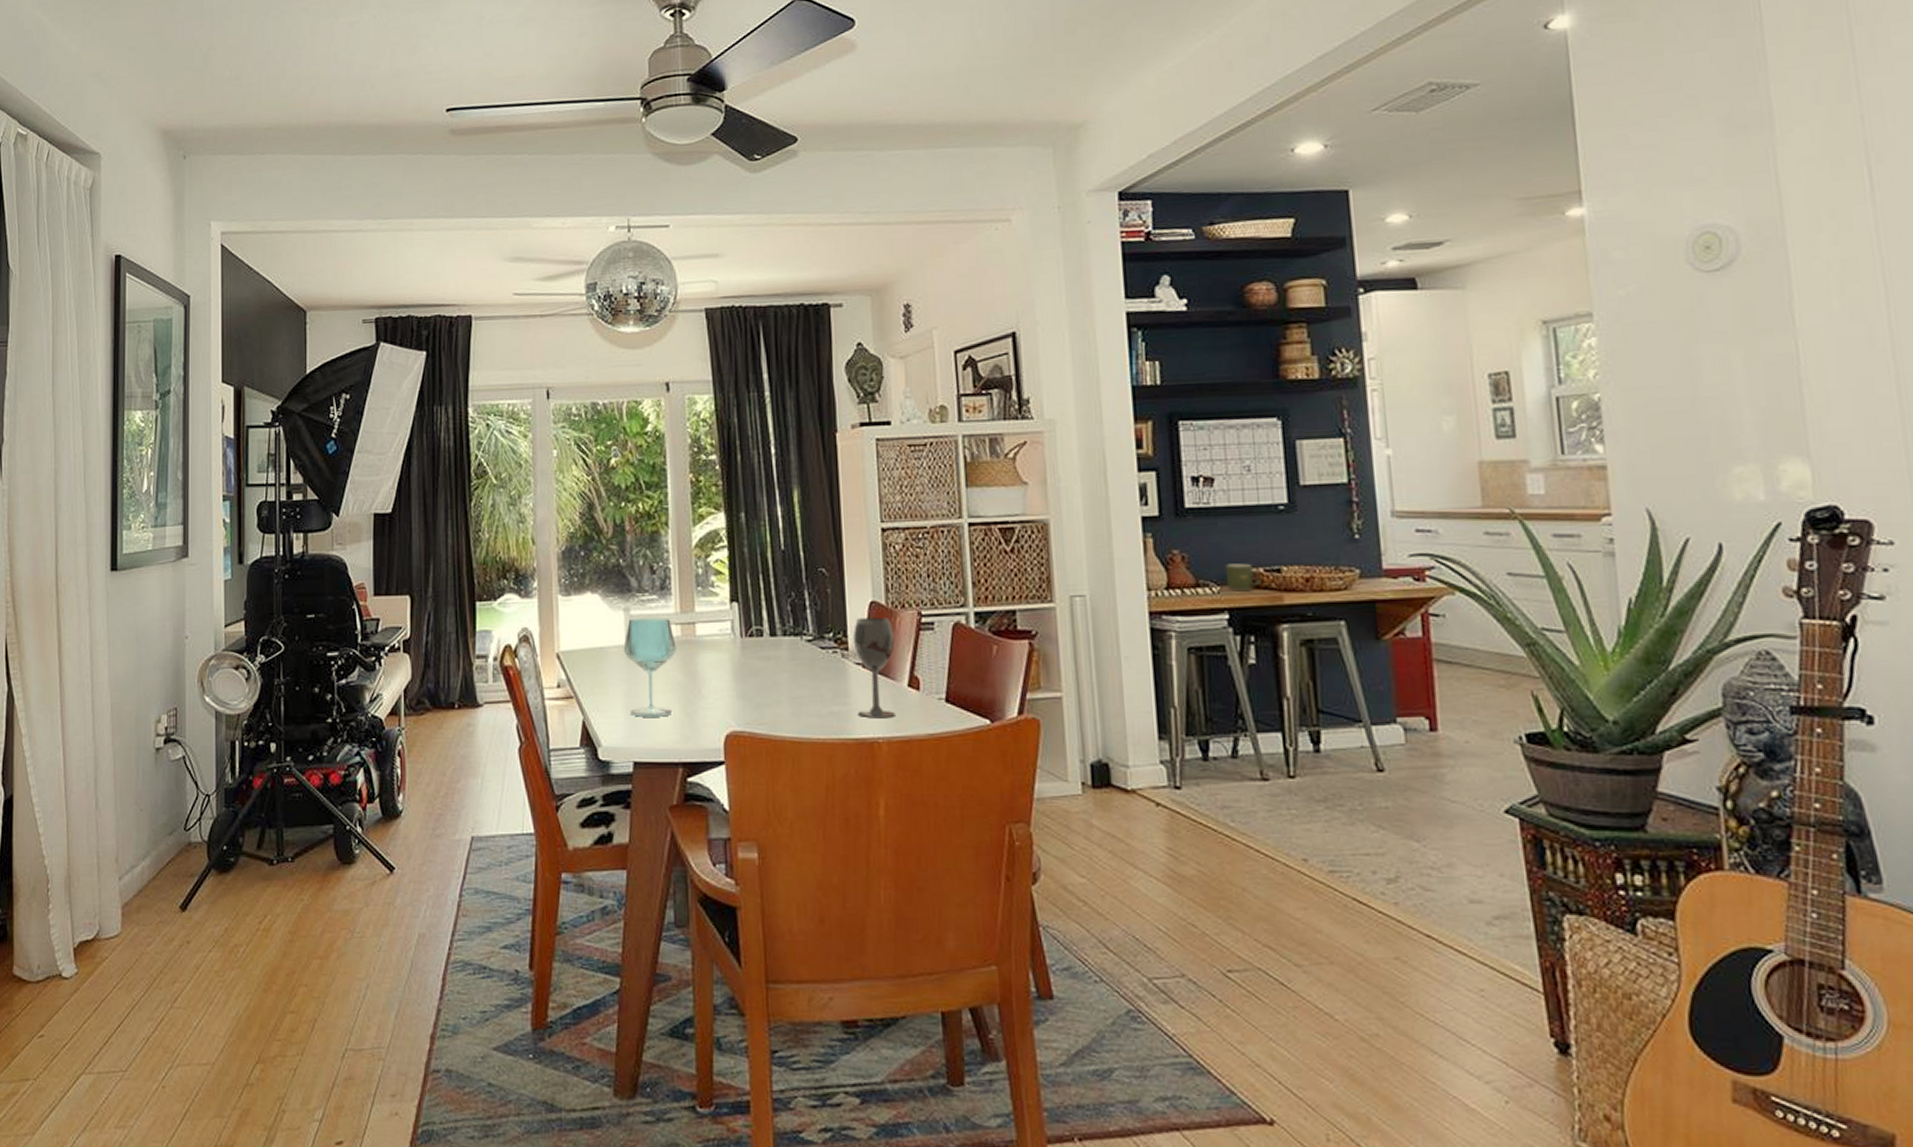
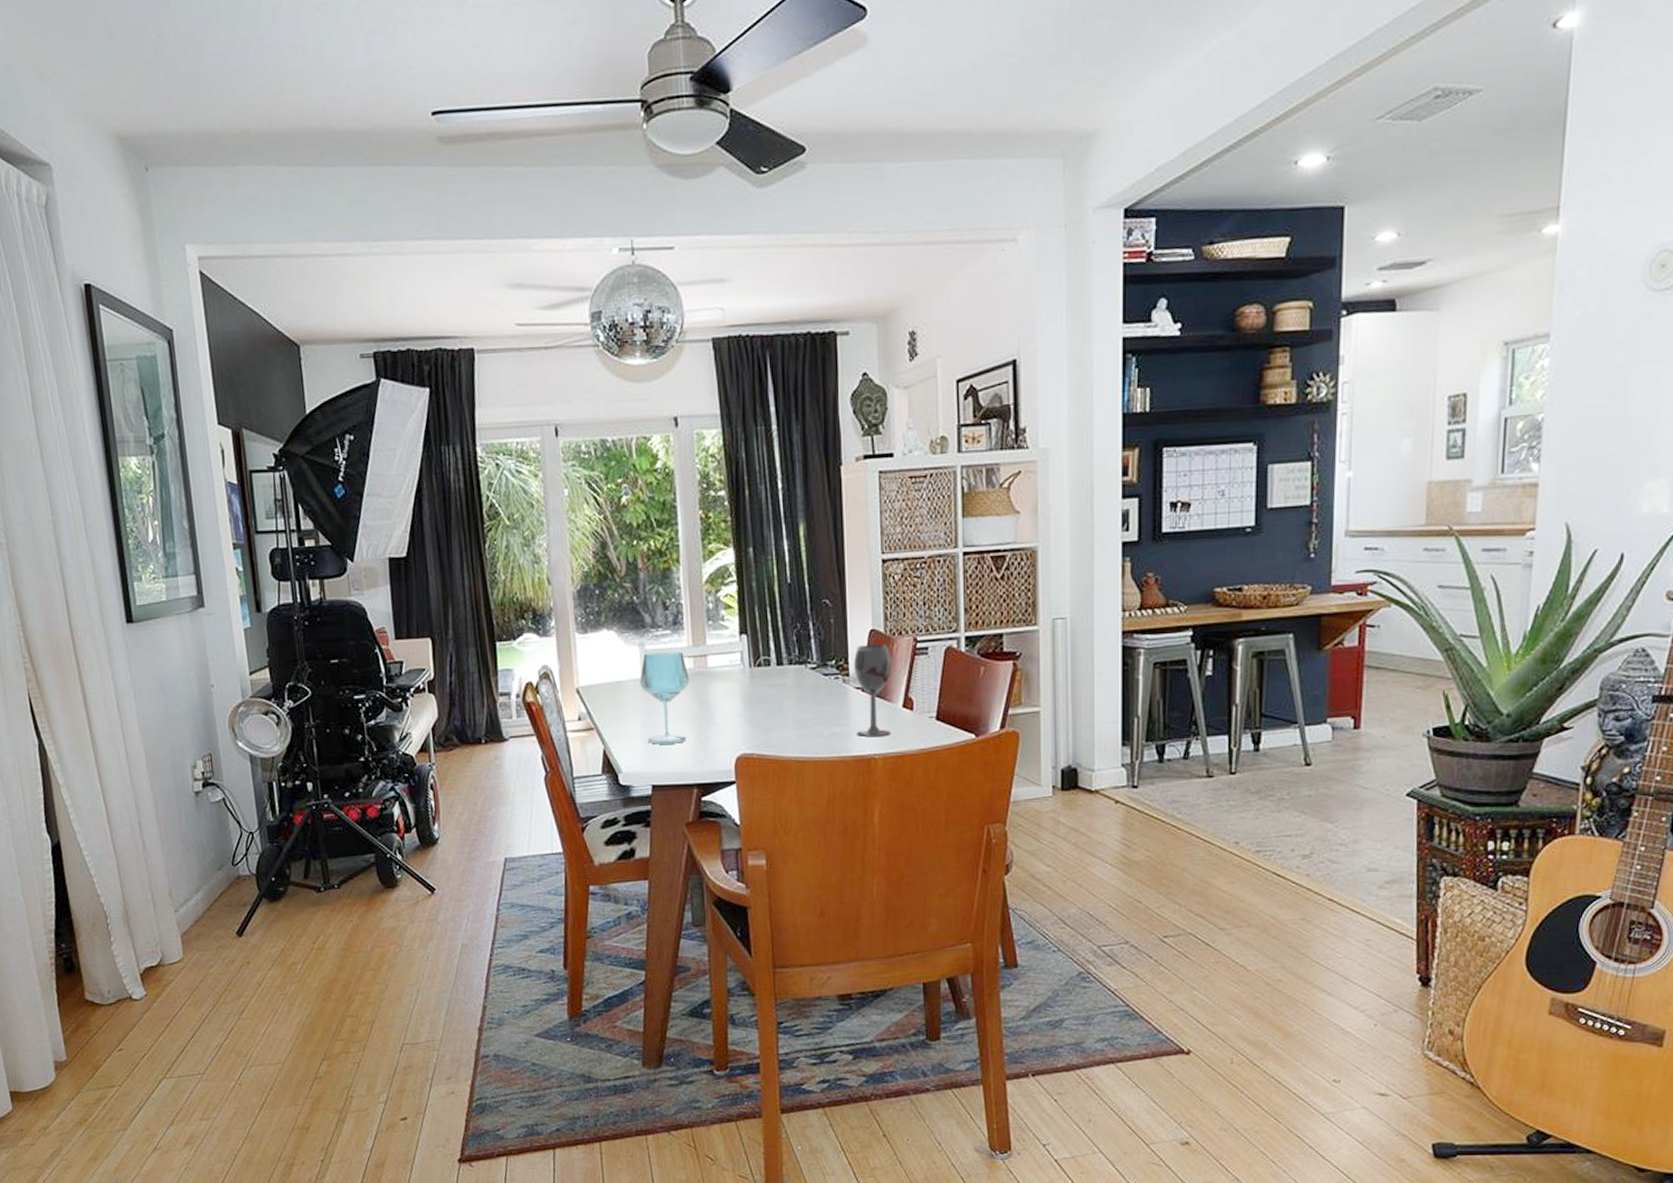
mug: present [1226,563,1262,592] -> none [1194,583,1225,610]

